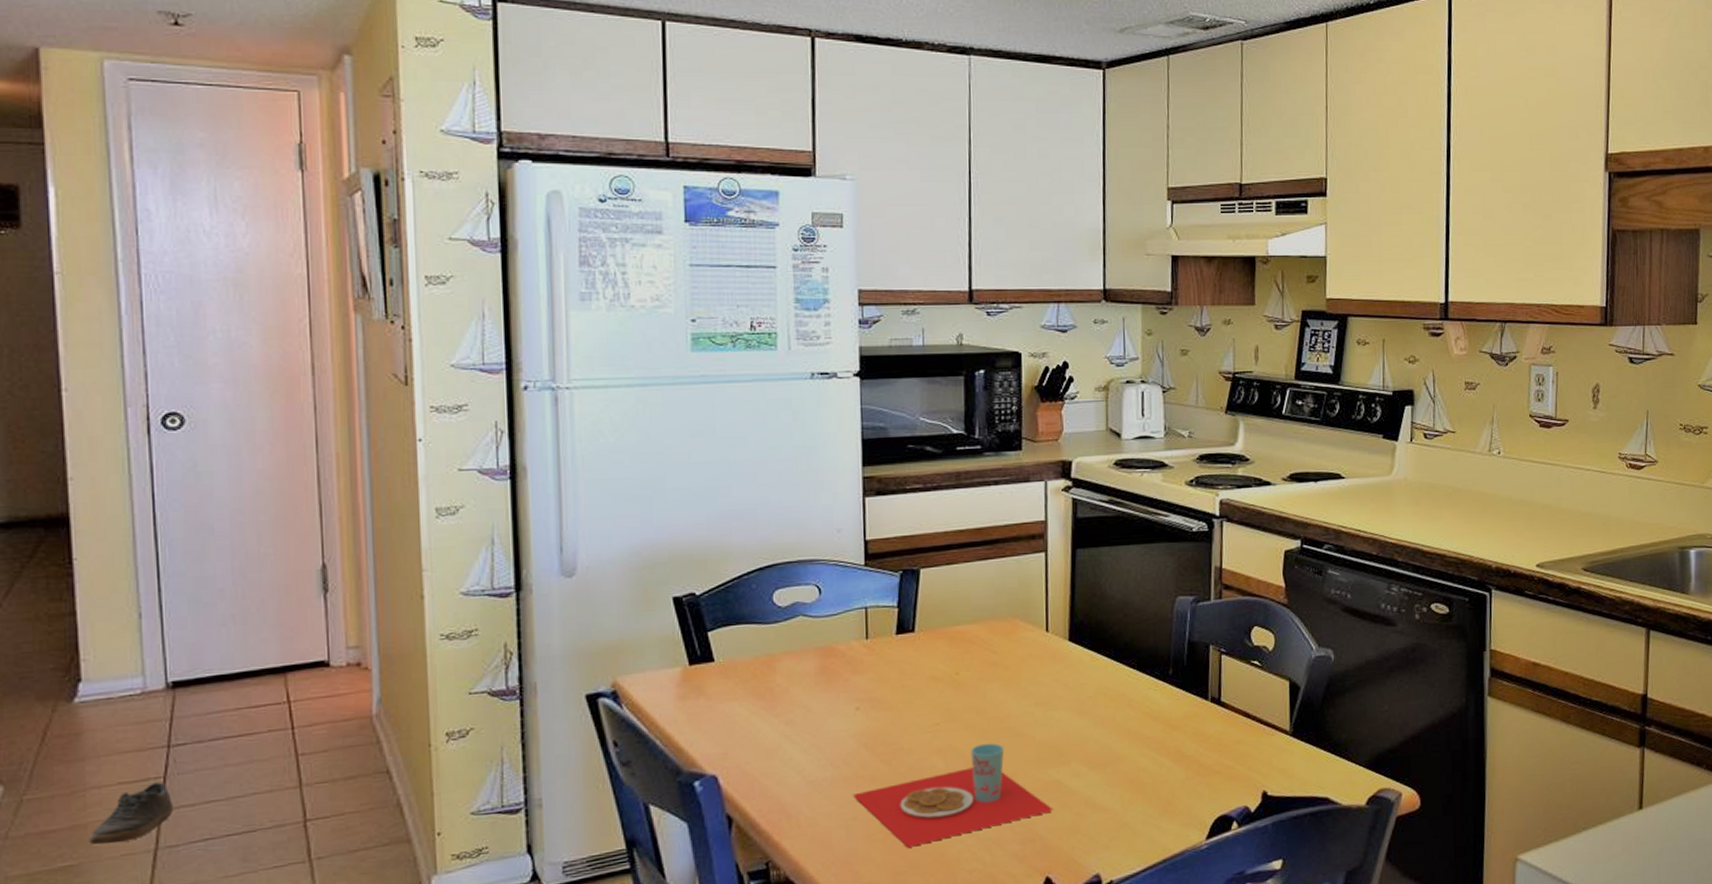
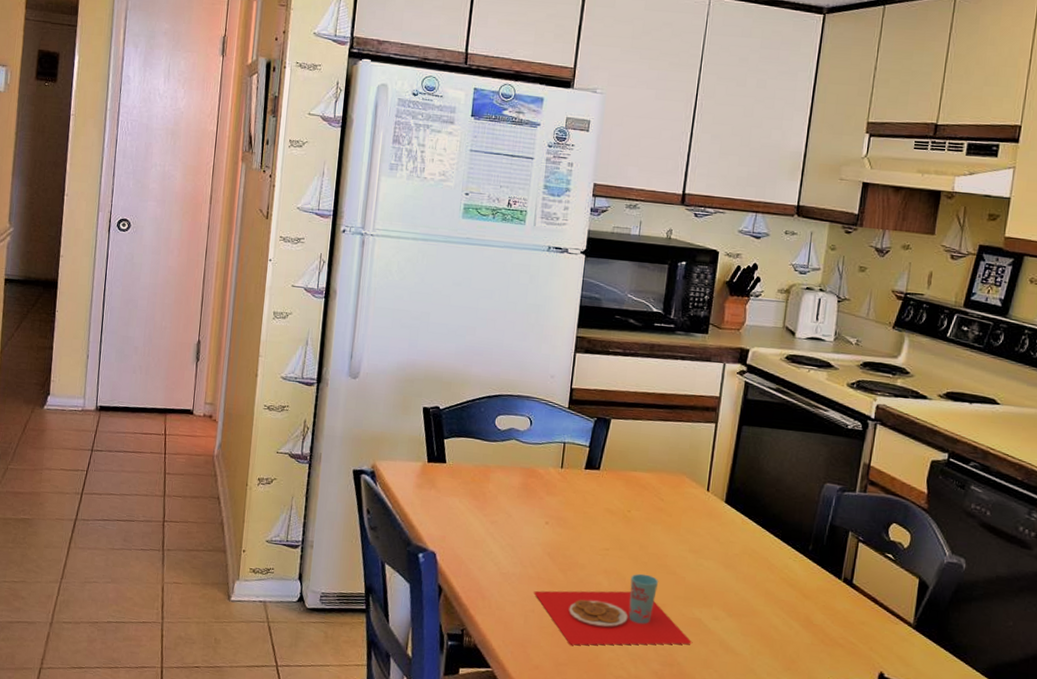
shoe: present [88,781,174,846] -> none [39,473,90,510]

